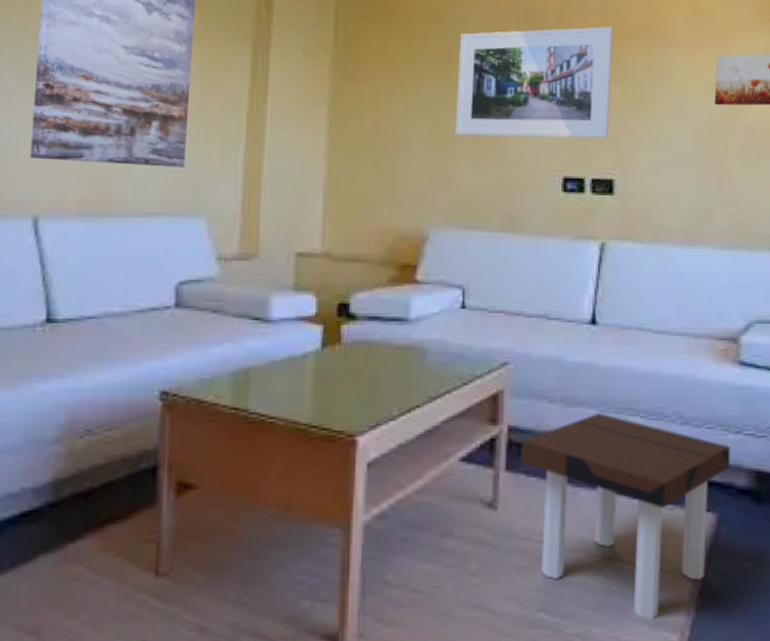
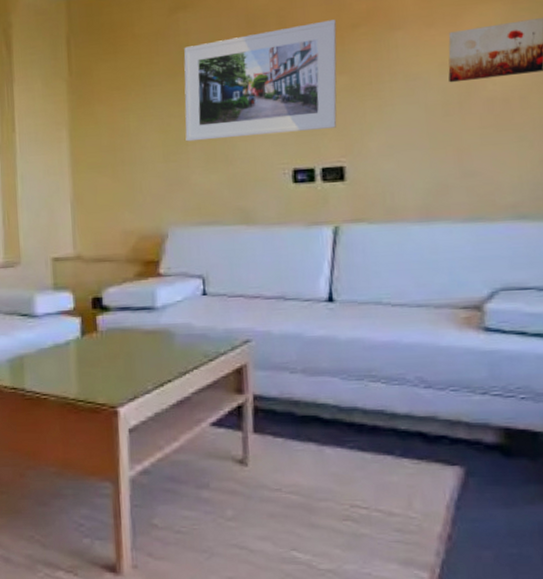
side table: present [521,413,731,619] -> none [266,381,478,558]

